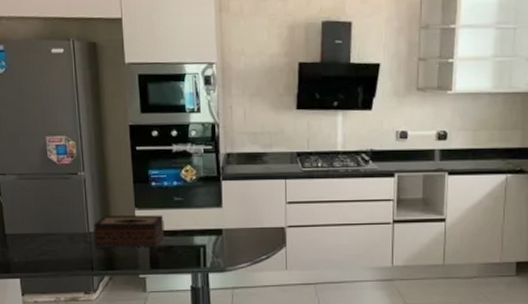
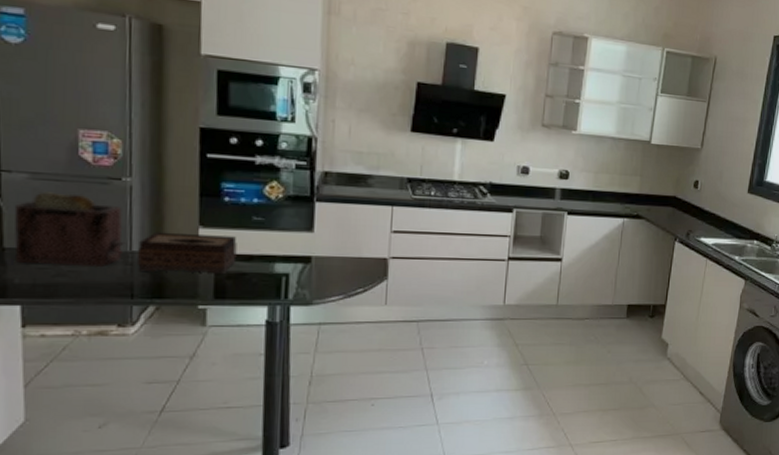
toaster: none [9,188,85,247] -> present [14,191,126,268]

